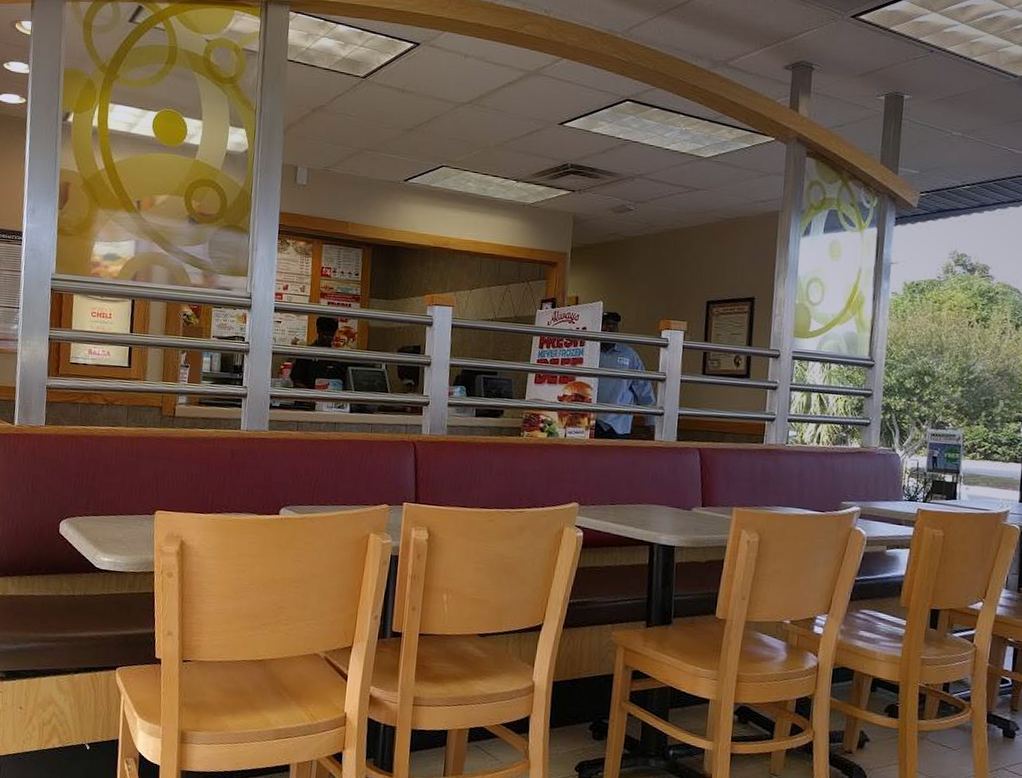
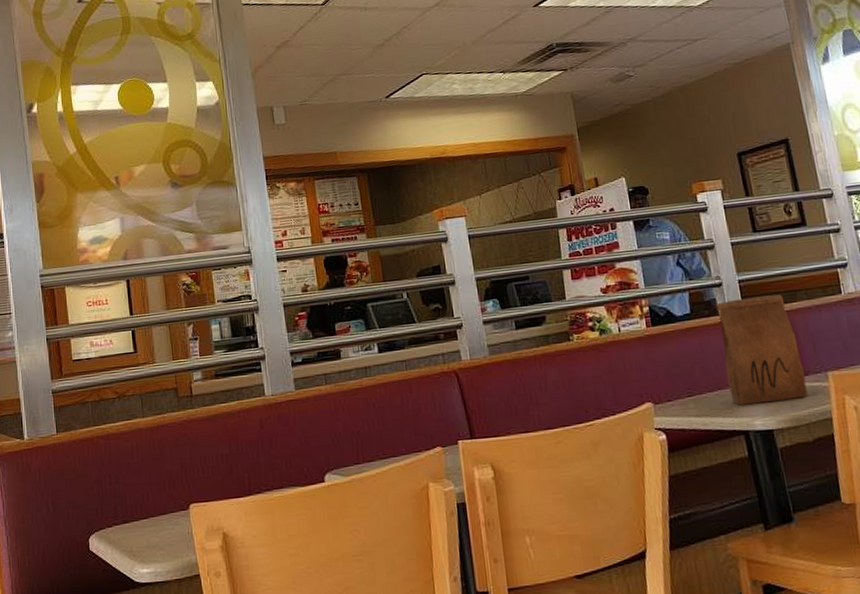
paper bag: none [646,429,715,525] -> present [715,294,808,405]

